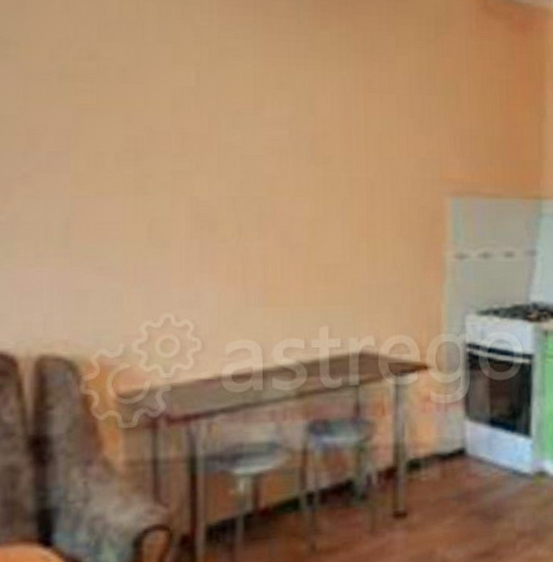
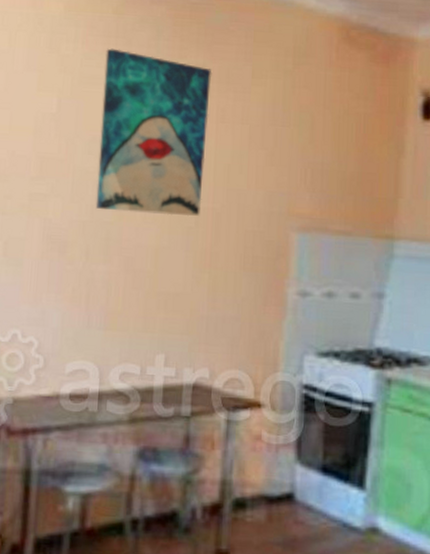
wall art: none [244,19,356,187] -> present [95,48,212,217]

